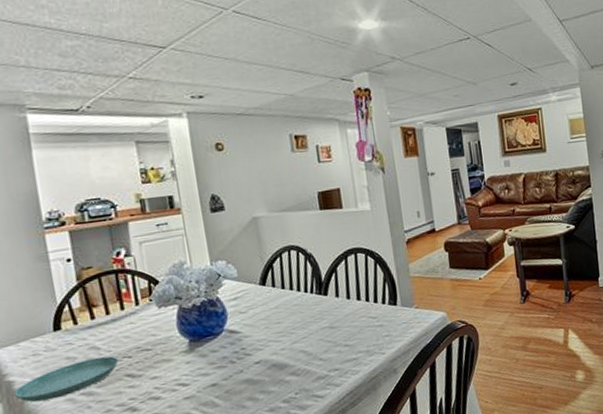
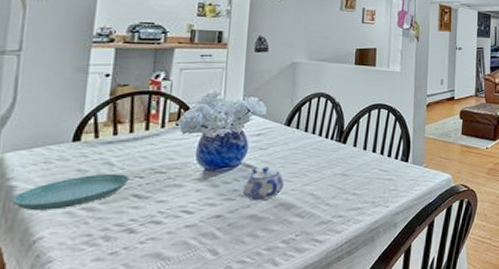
teapot: none [232,329,273,366] -> present [243,167,284,202]

